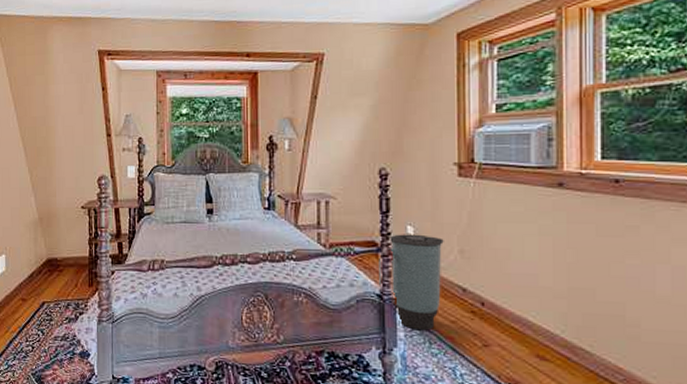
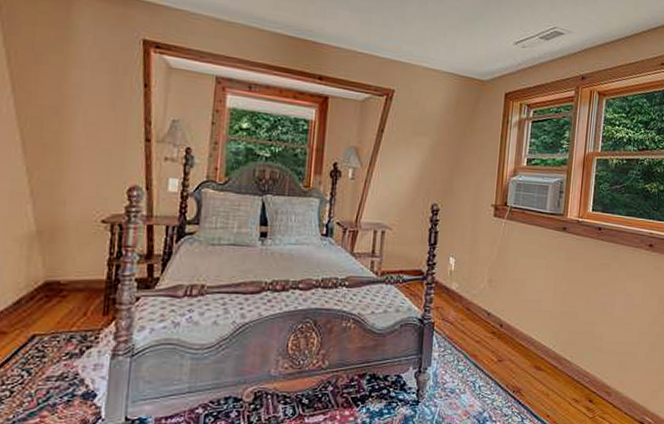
trash can: present [379,234,444,331] -> none [421,264,478,350]

